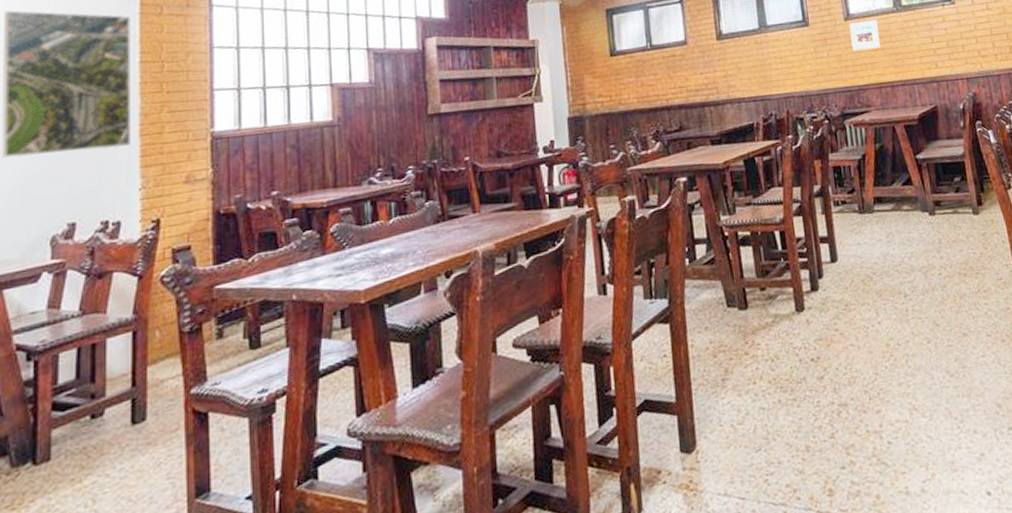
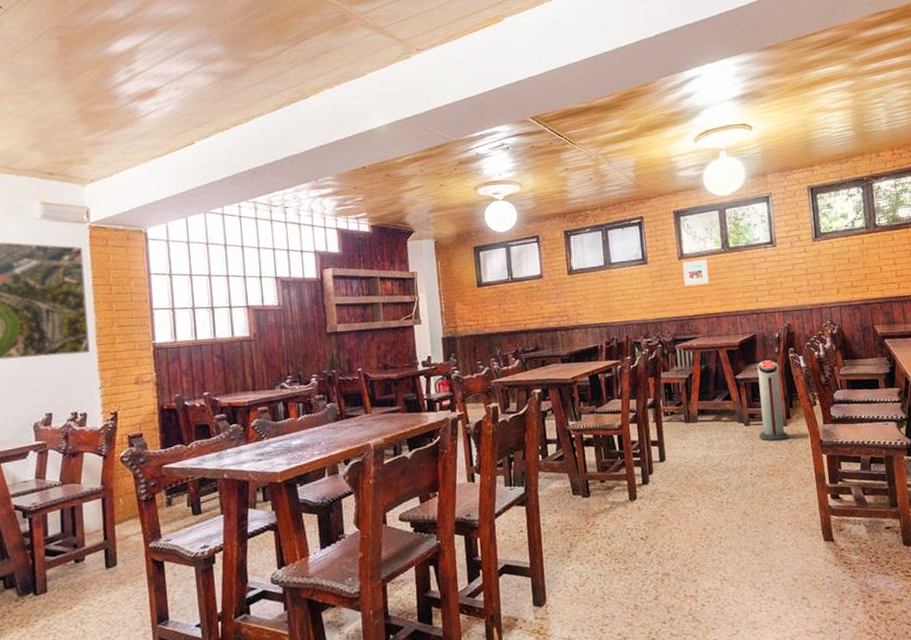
air purifier: none [940,135,982,234] -> present [757,359,789,442]

